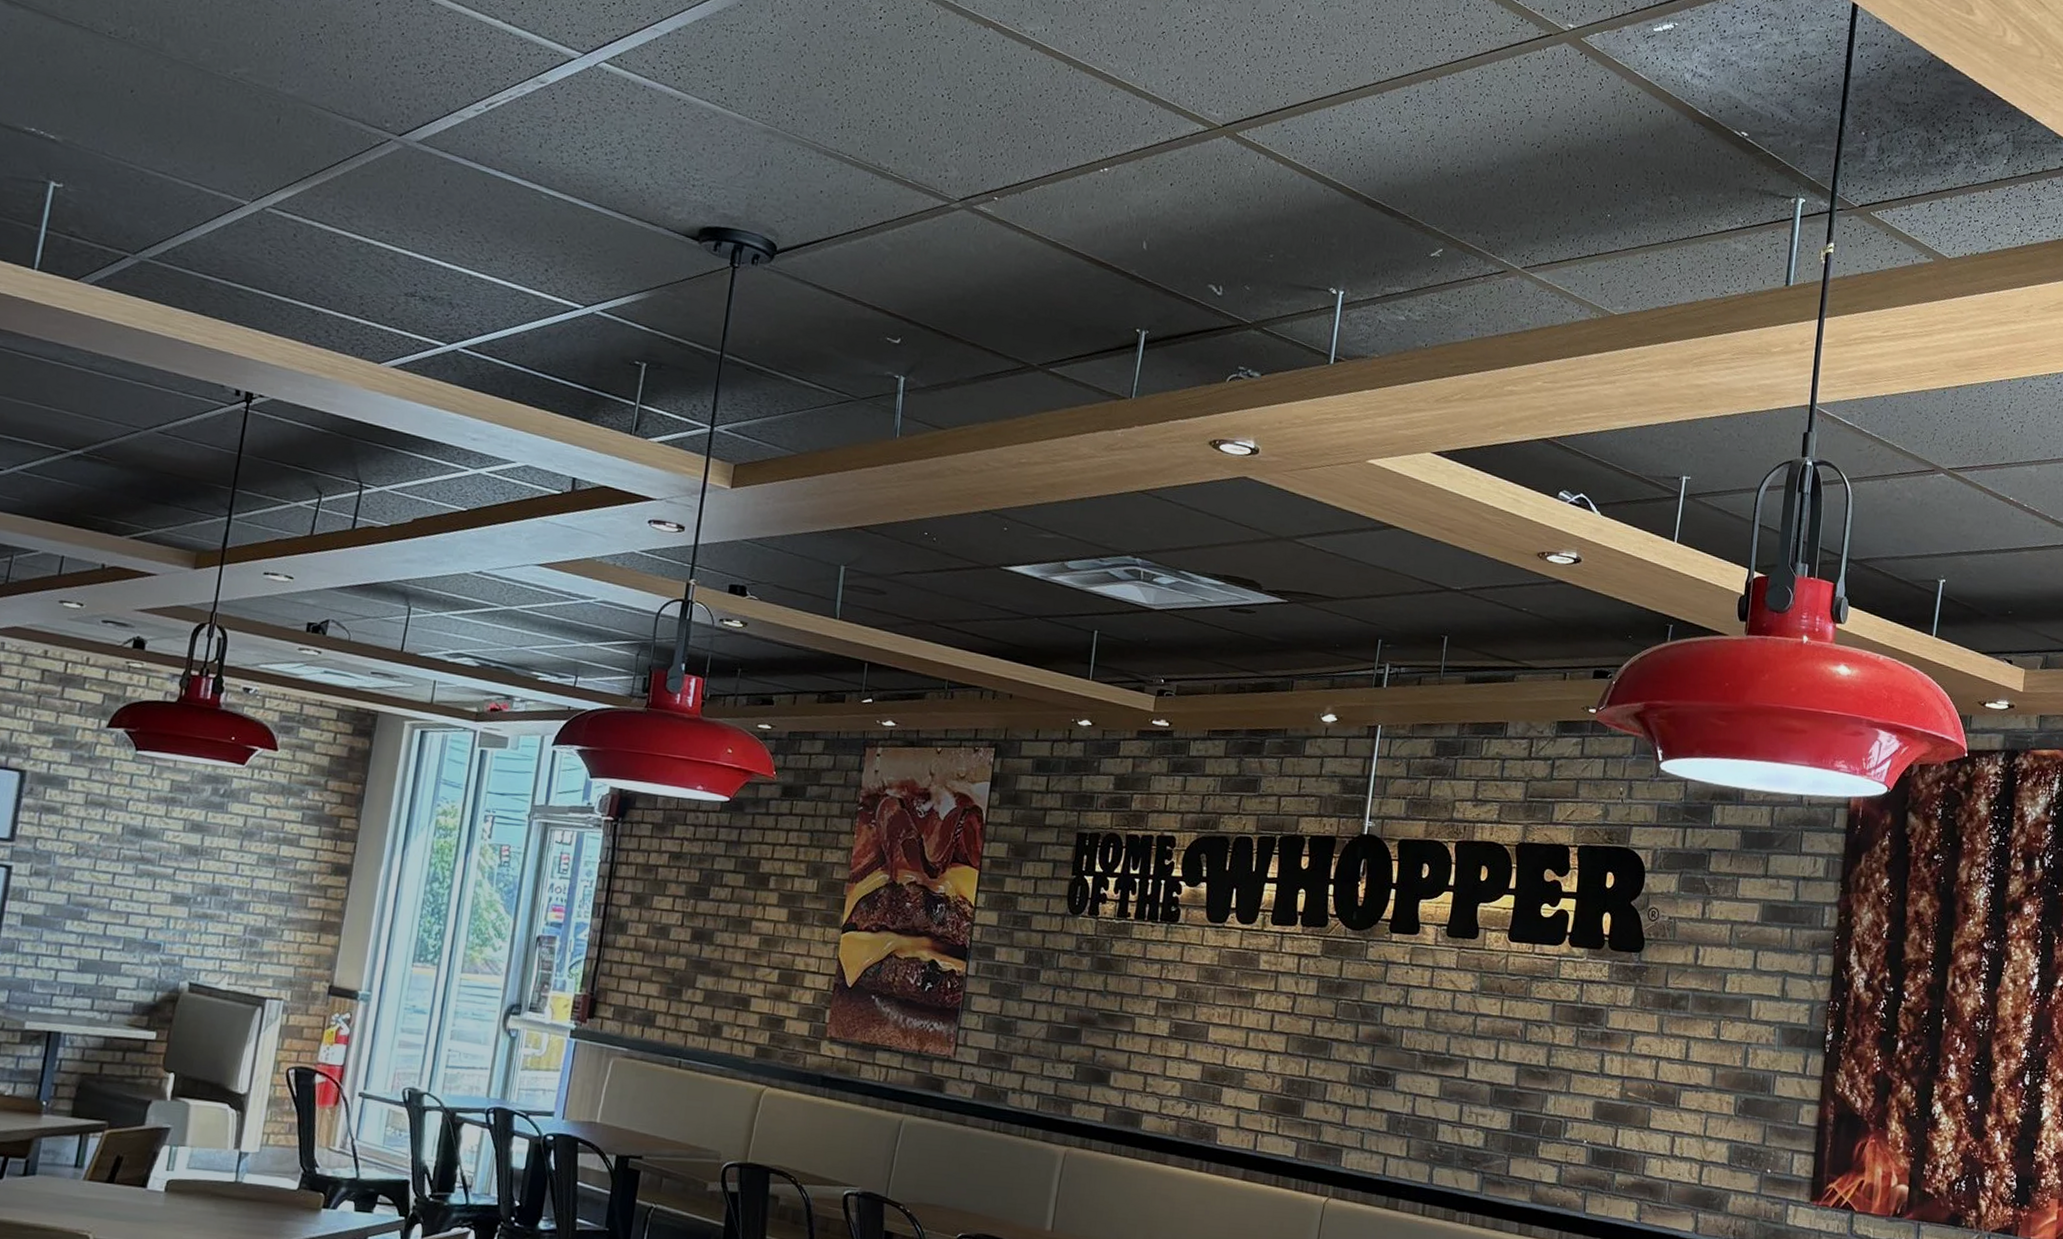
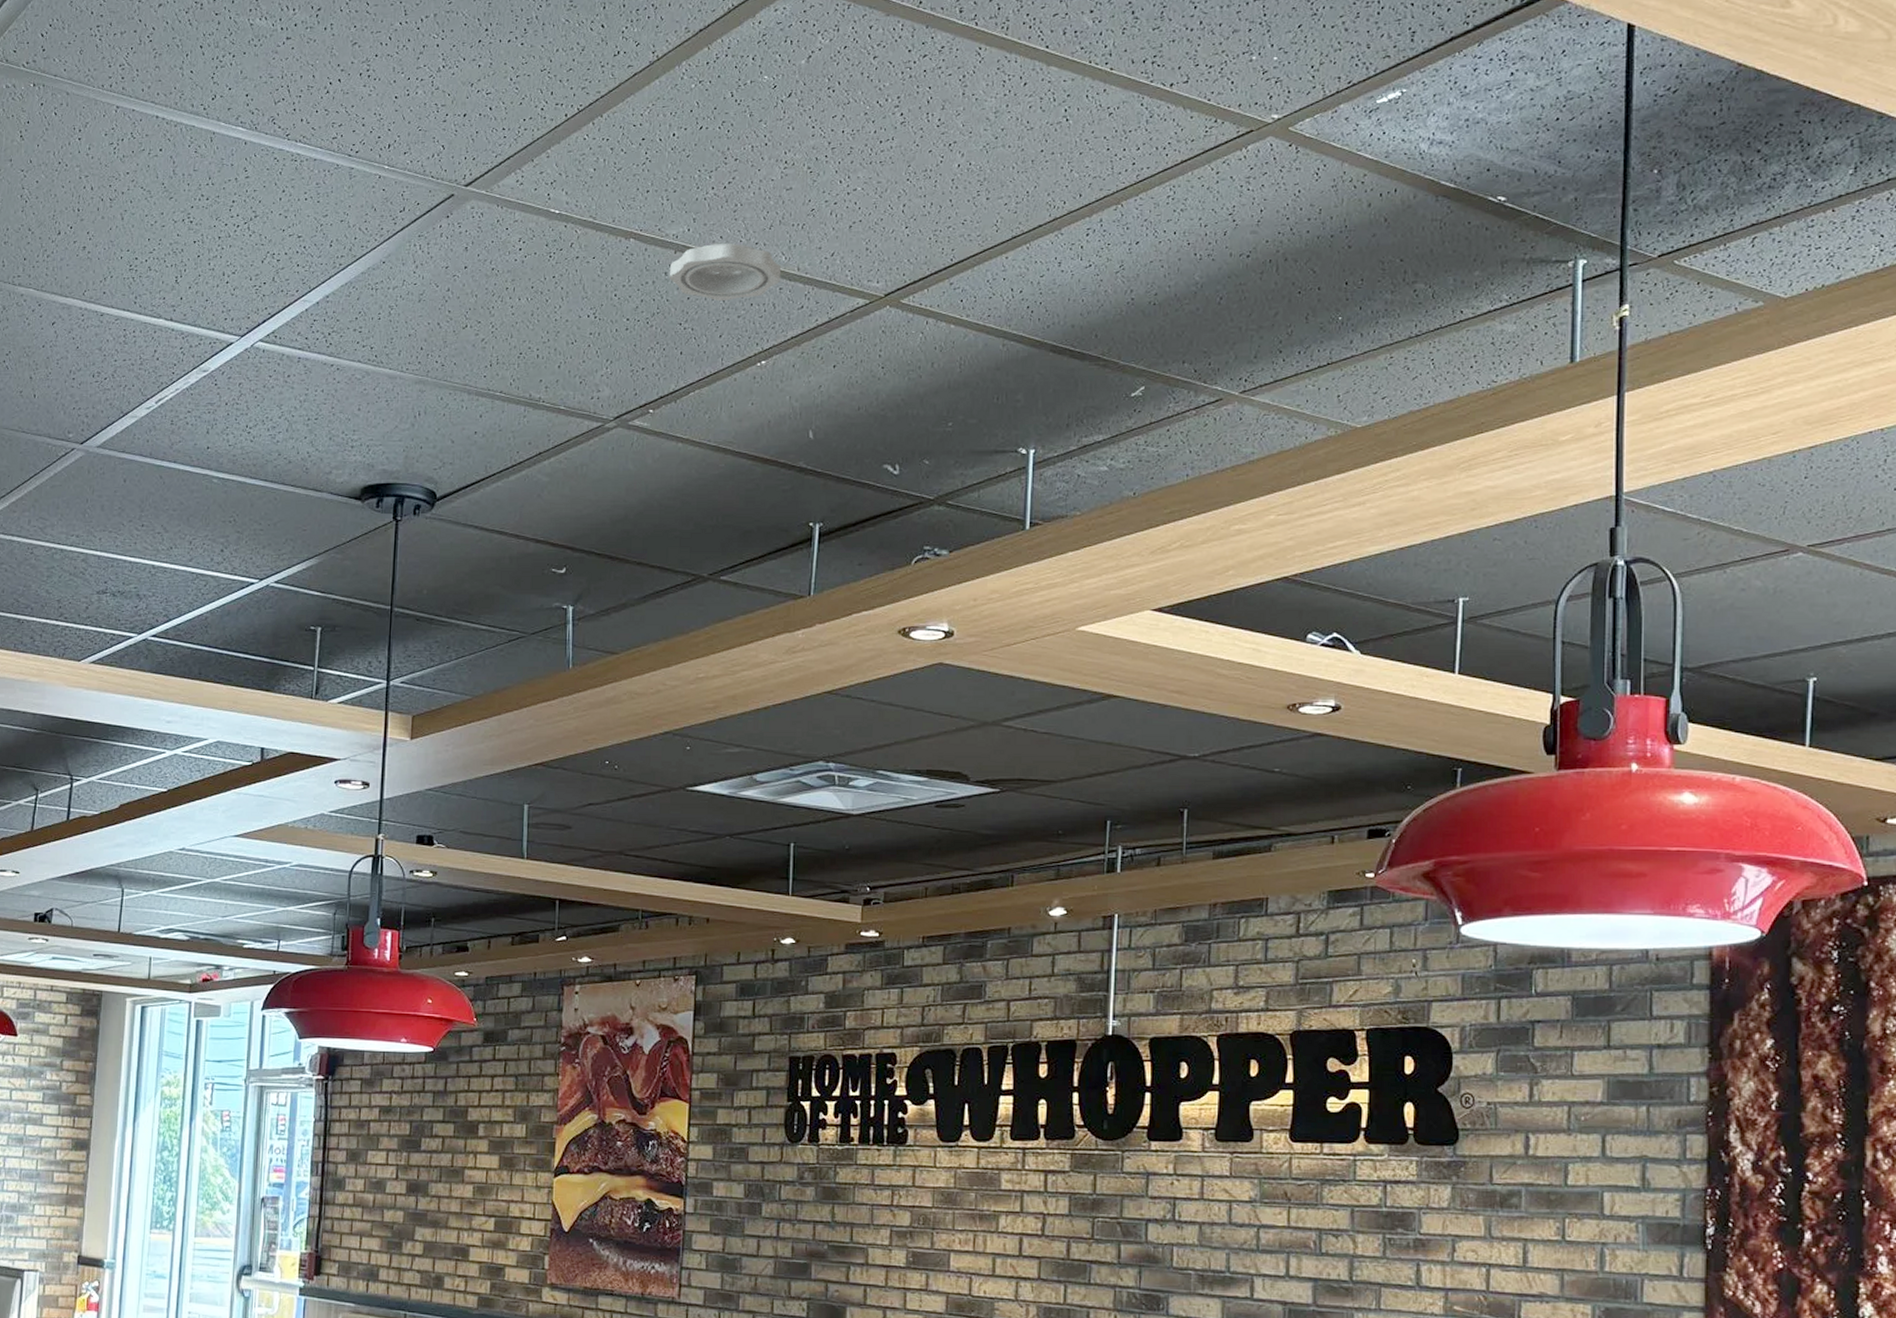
smoke detector: none [1023,47,1130,106] -> present [669,242,782,302]

